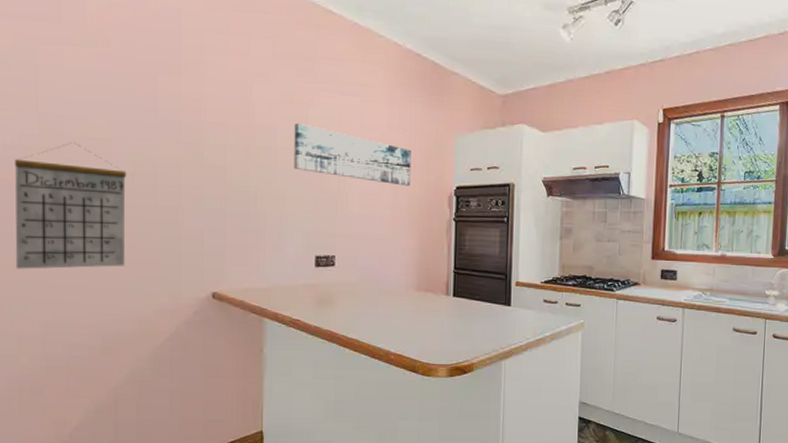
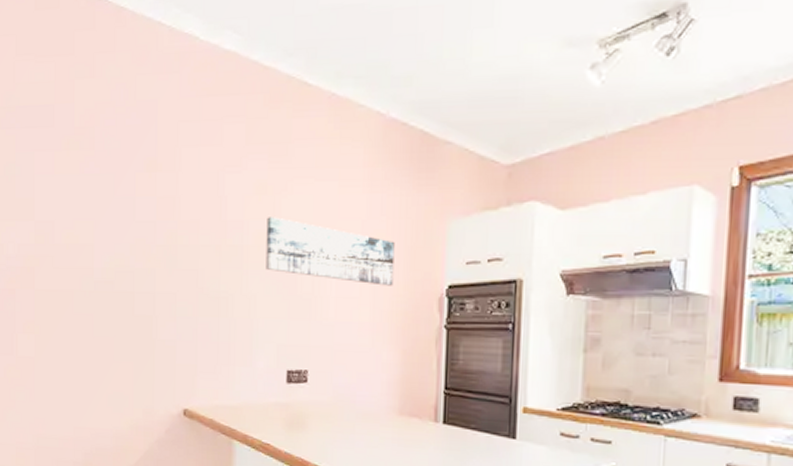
calendar: present [15,142,127,269] -> none [14,250,108,380]

